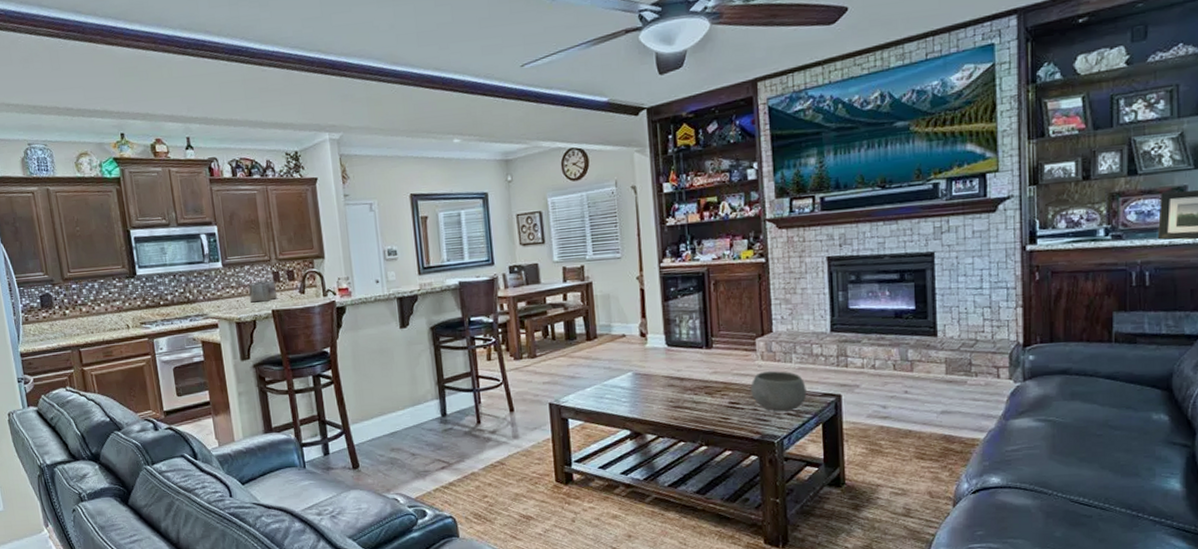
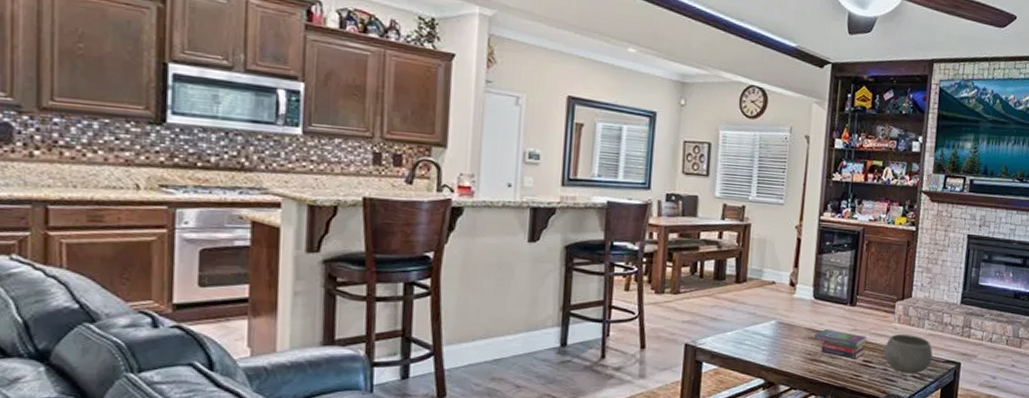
toaster: present [248,280,277,304] -> none [335,159,374,188]
books: none [673,375,730,402] -> present [813,329,867,359]

